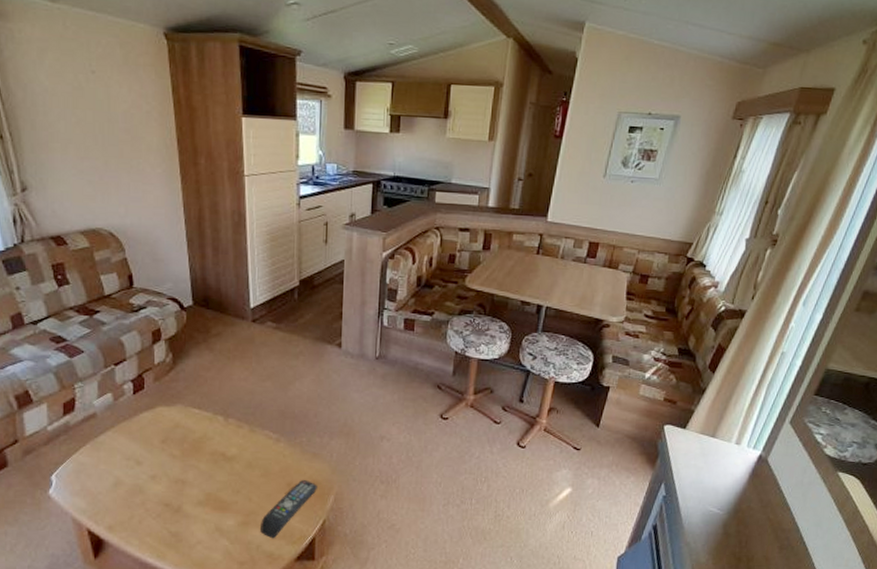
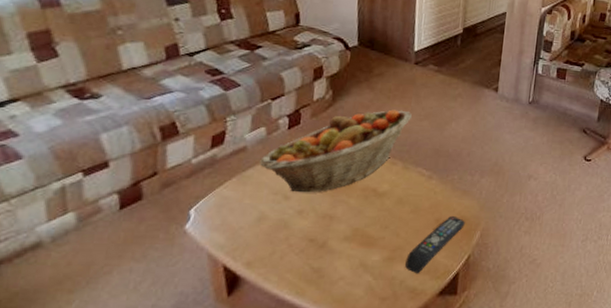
fruit basket: none [109,370,253,458] -> present [258,109,412,193]

